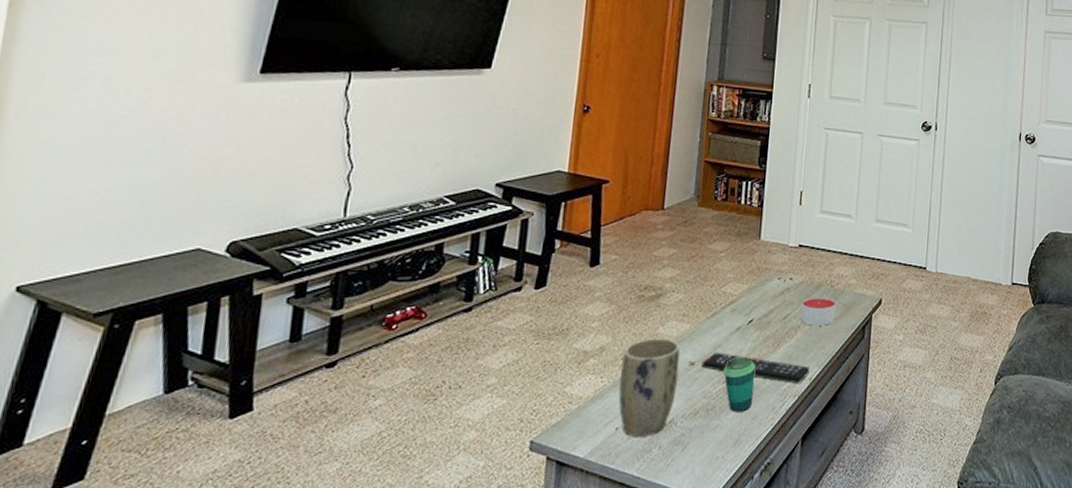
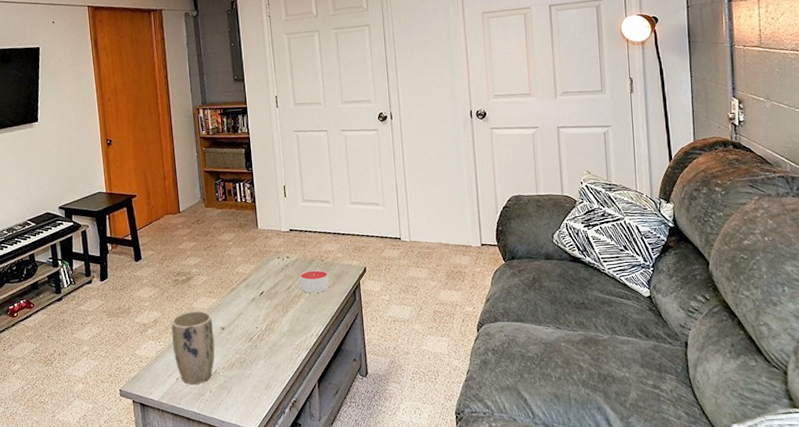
remote control: present [701,351,811,384] -> none [230,318,316,340]
cup: present [723,358,756,412] -> none [247,321,275,364]

